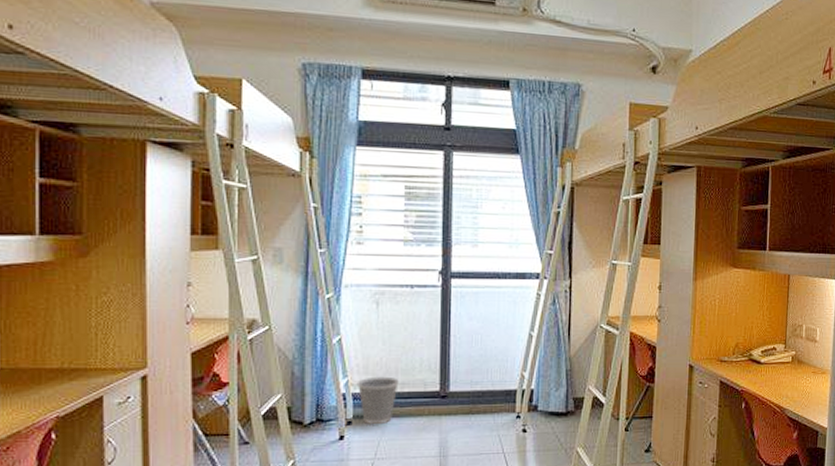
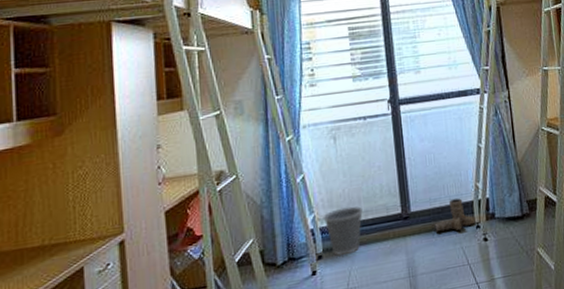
boots: none [473,385,516,417] -> present [434,198,476,232]

